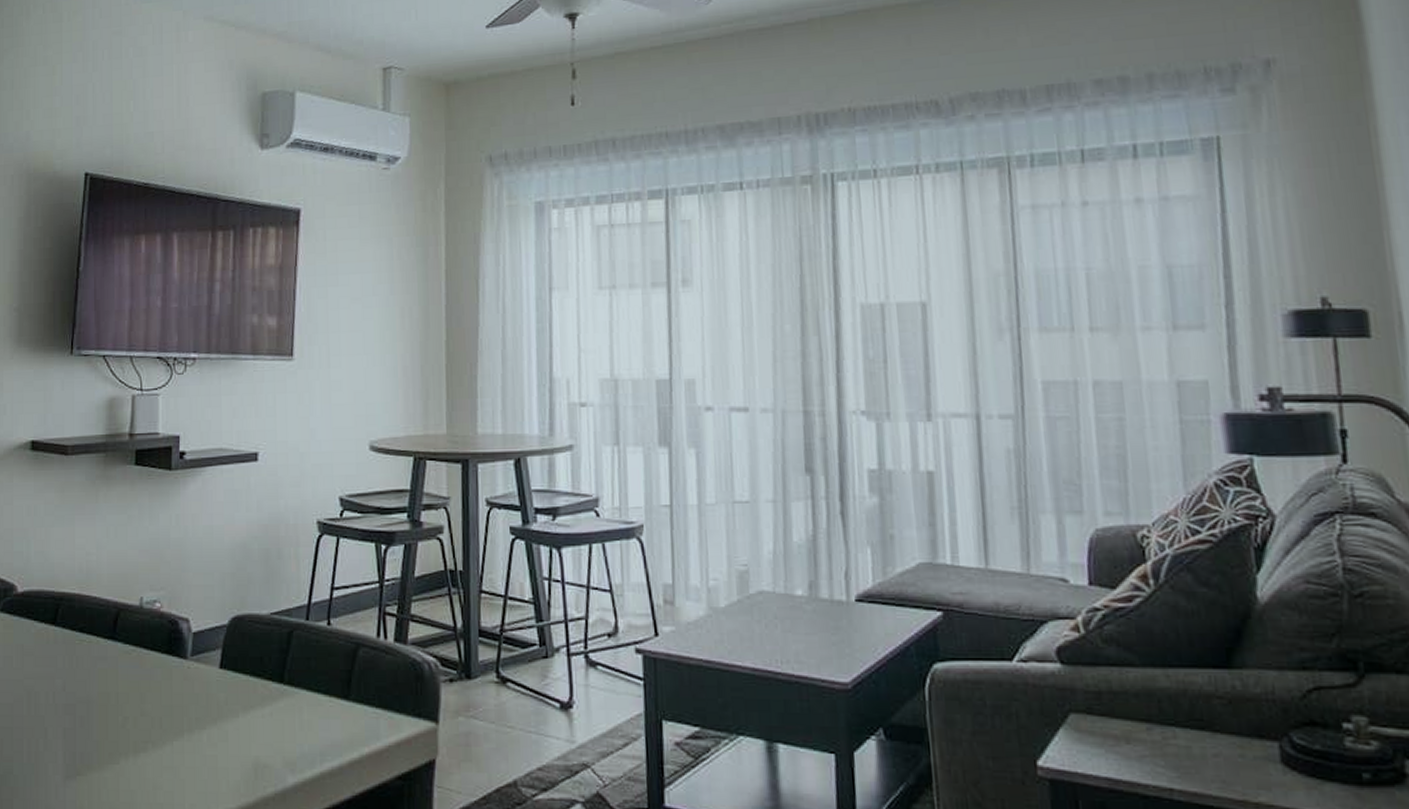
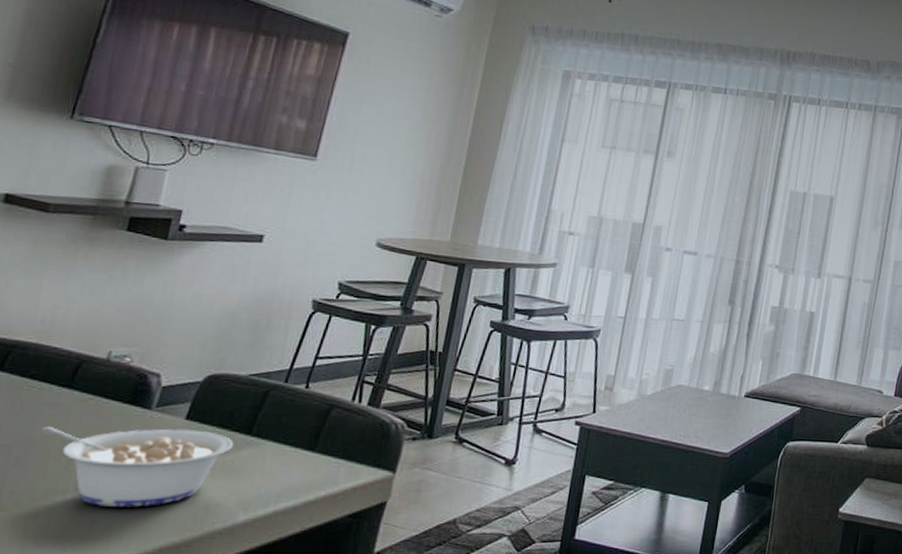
legume: none [97,679,270,770] -> present [41,427,234,507]

